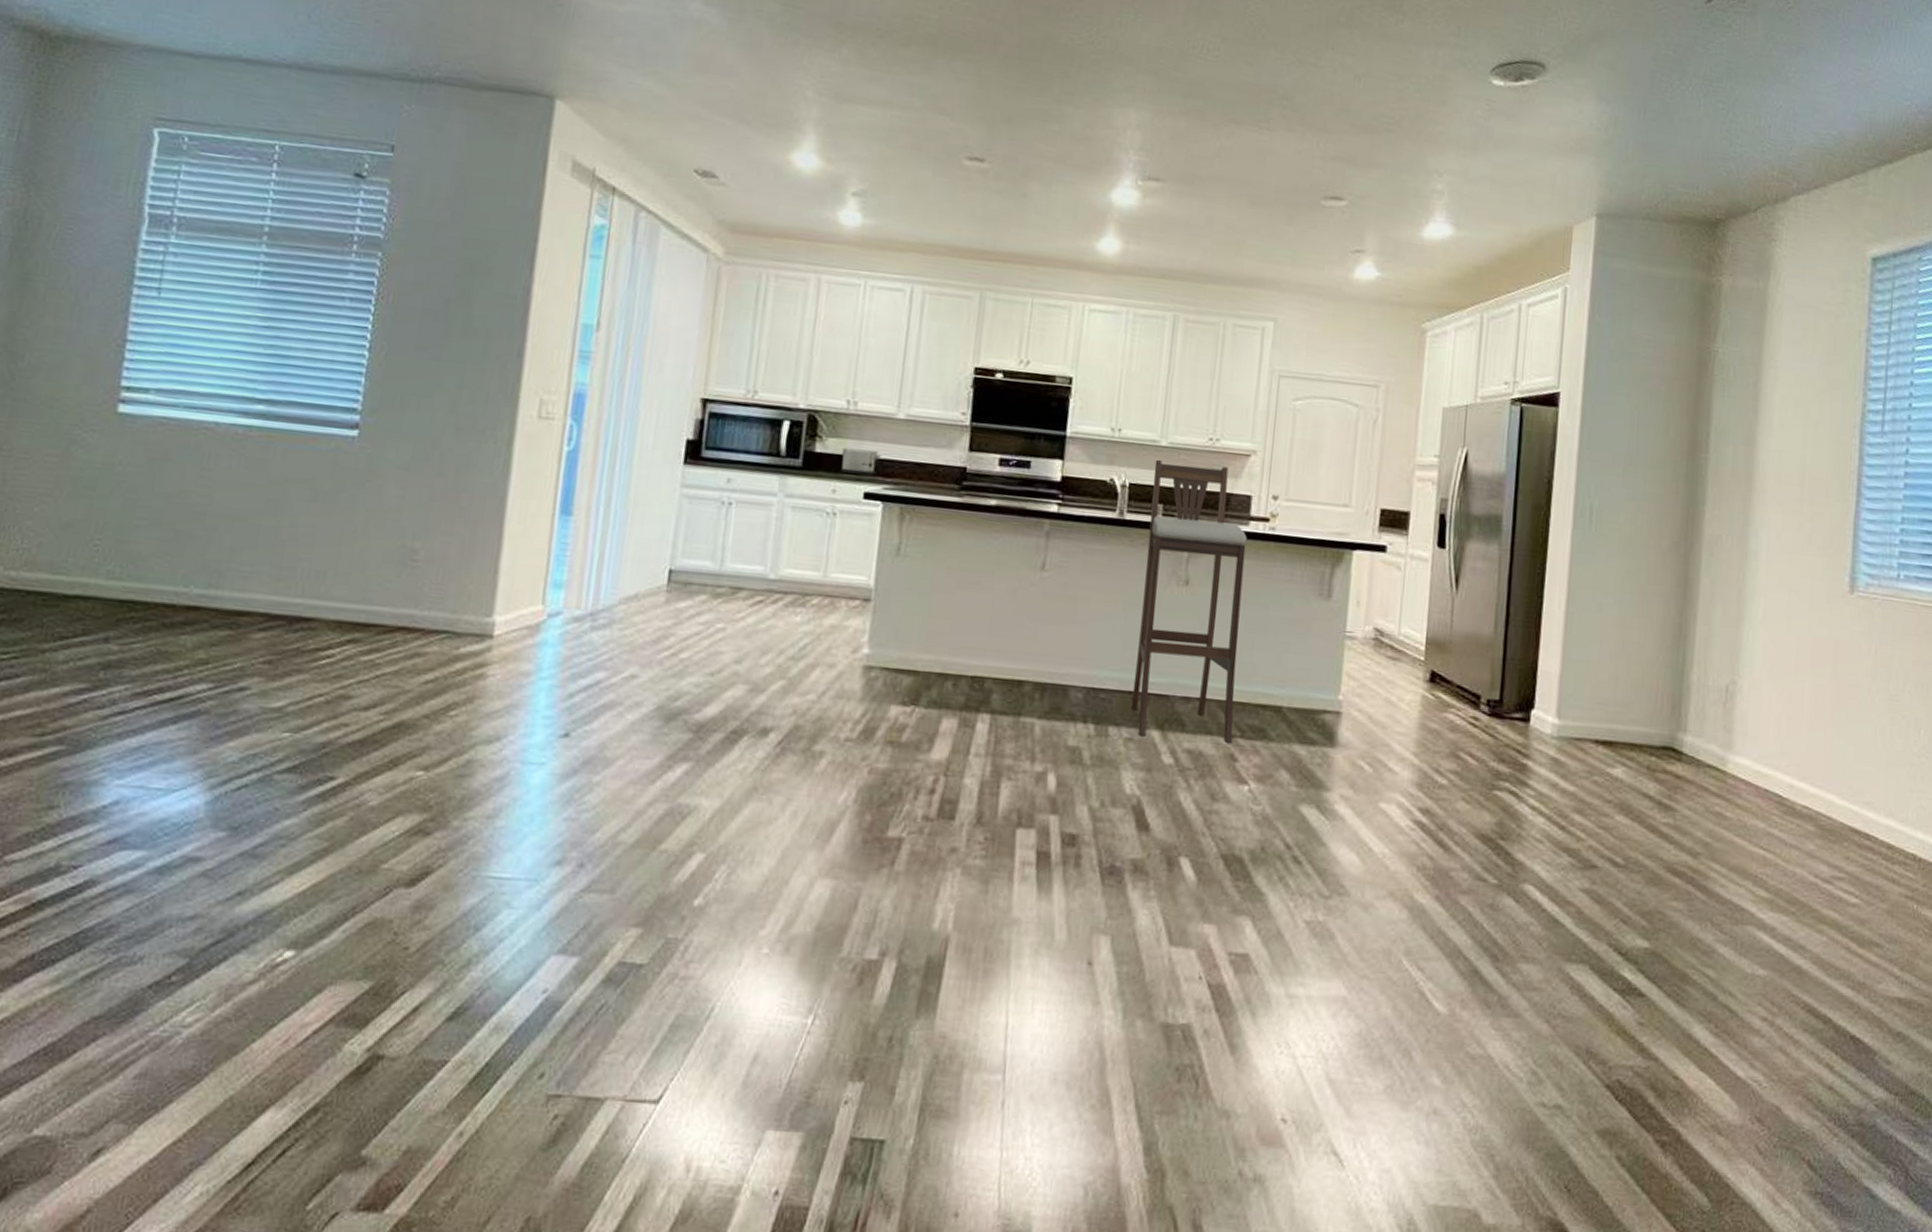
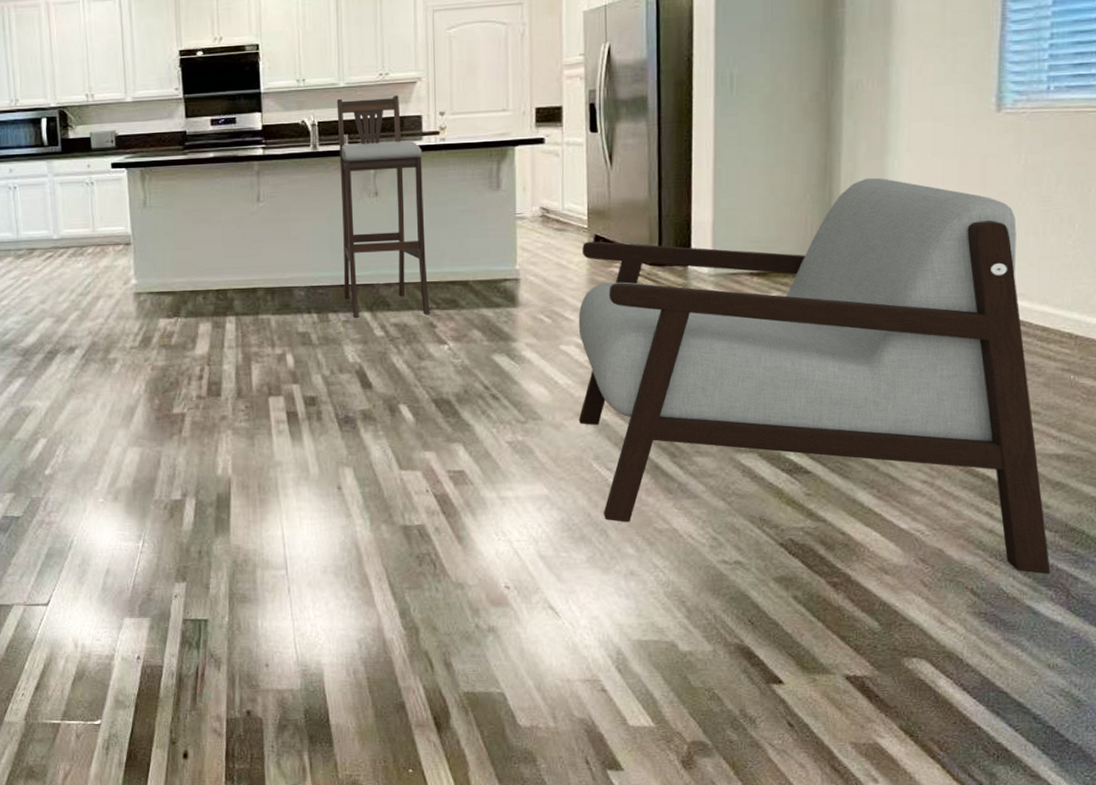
armchair: none [1392,646,1890,1148] -> present [578,177,1051,575]

